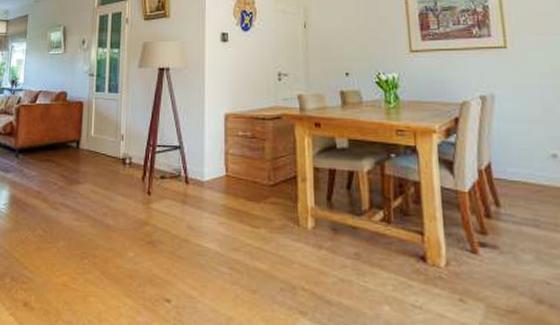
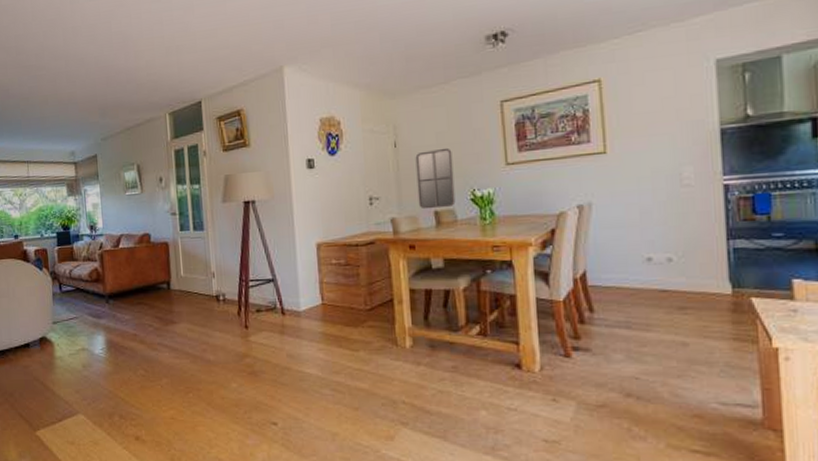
home mirror: none [323,31,361,89] -> present [415,147,456,210]

